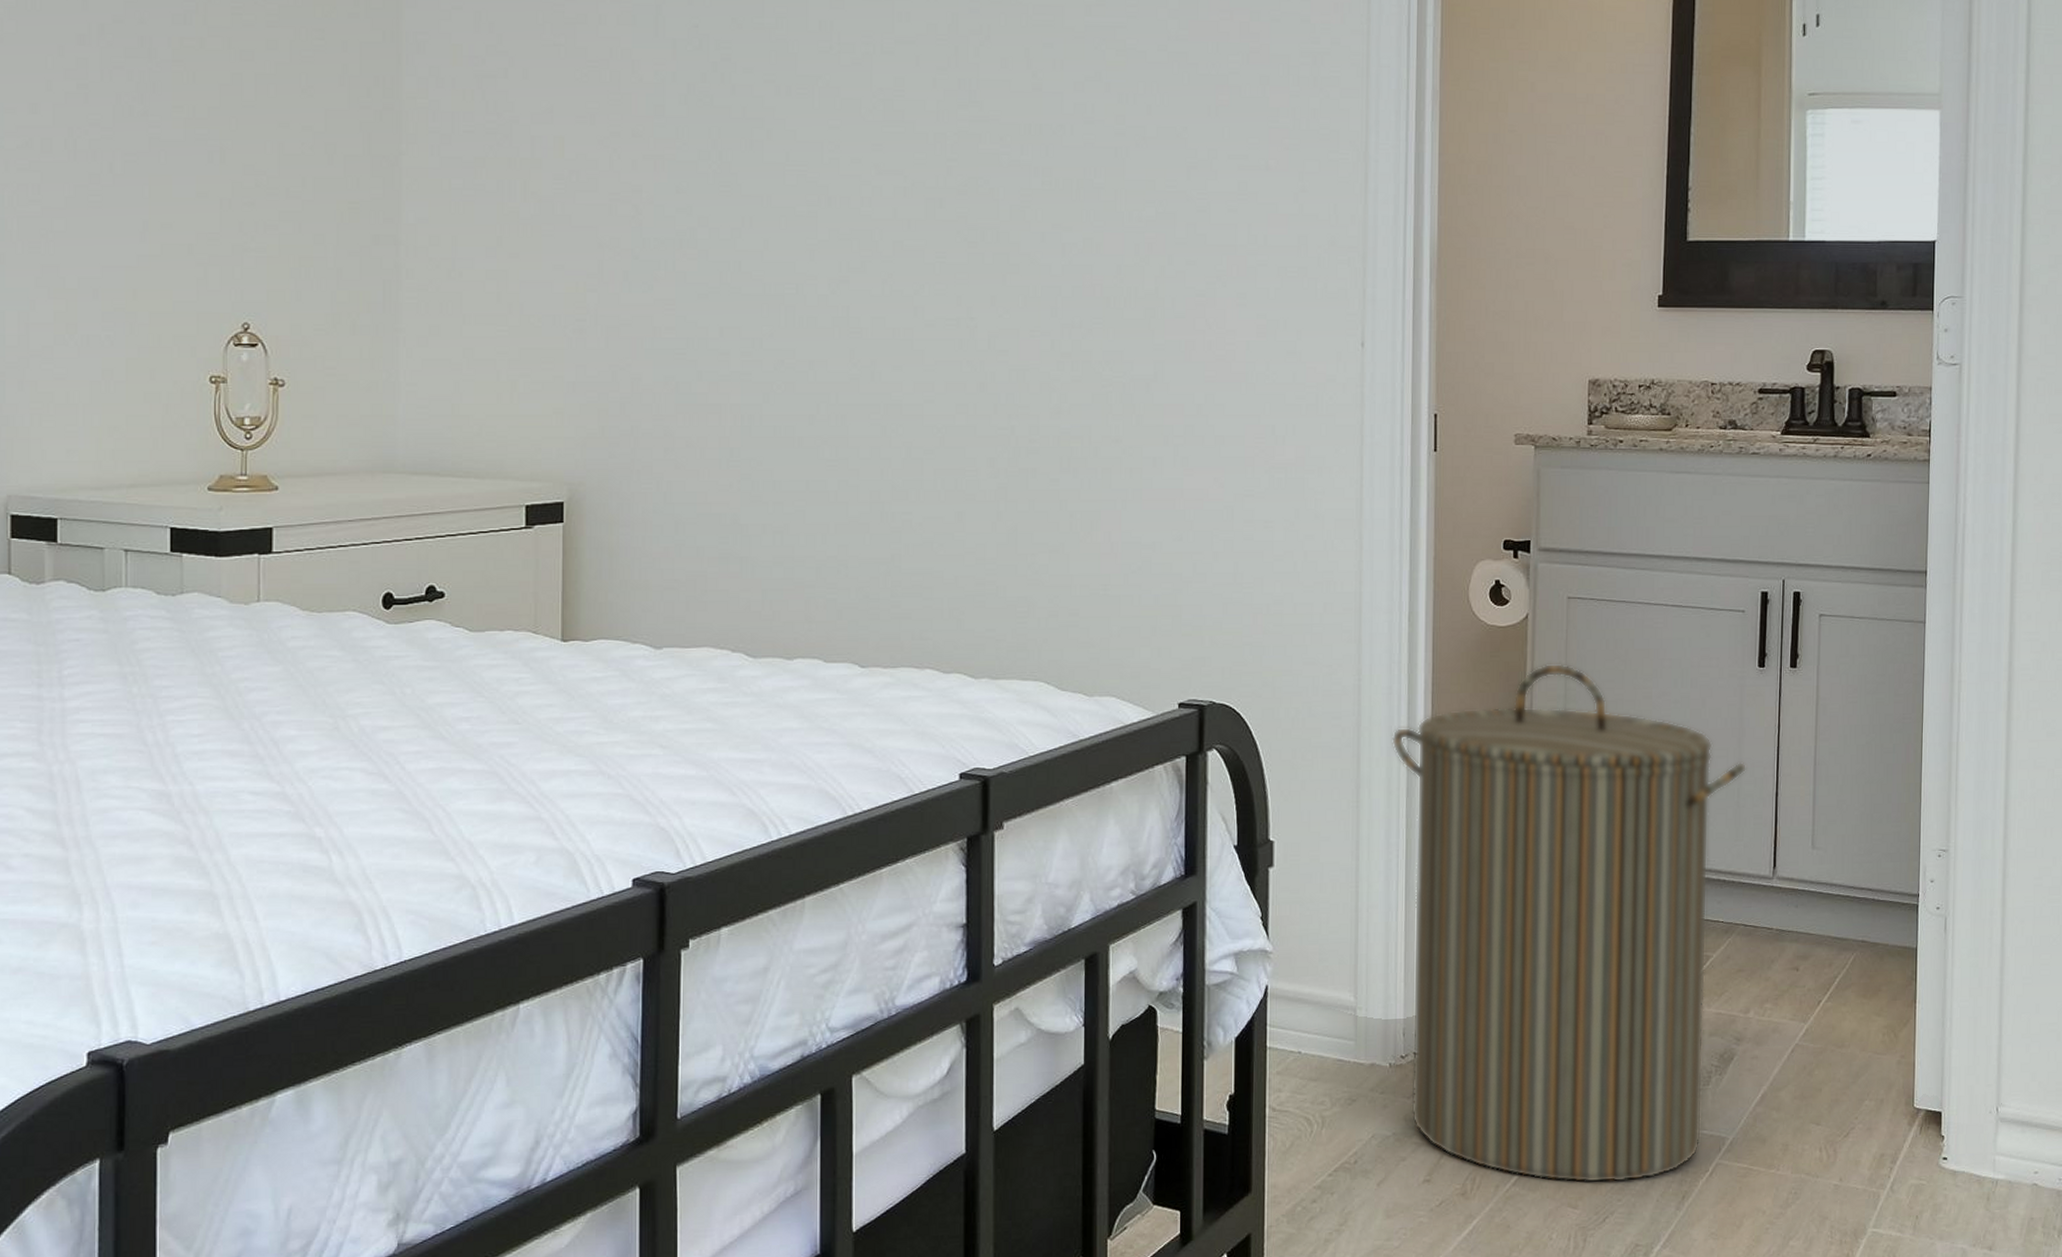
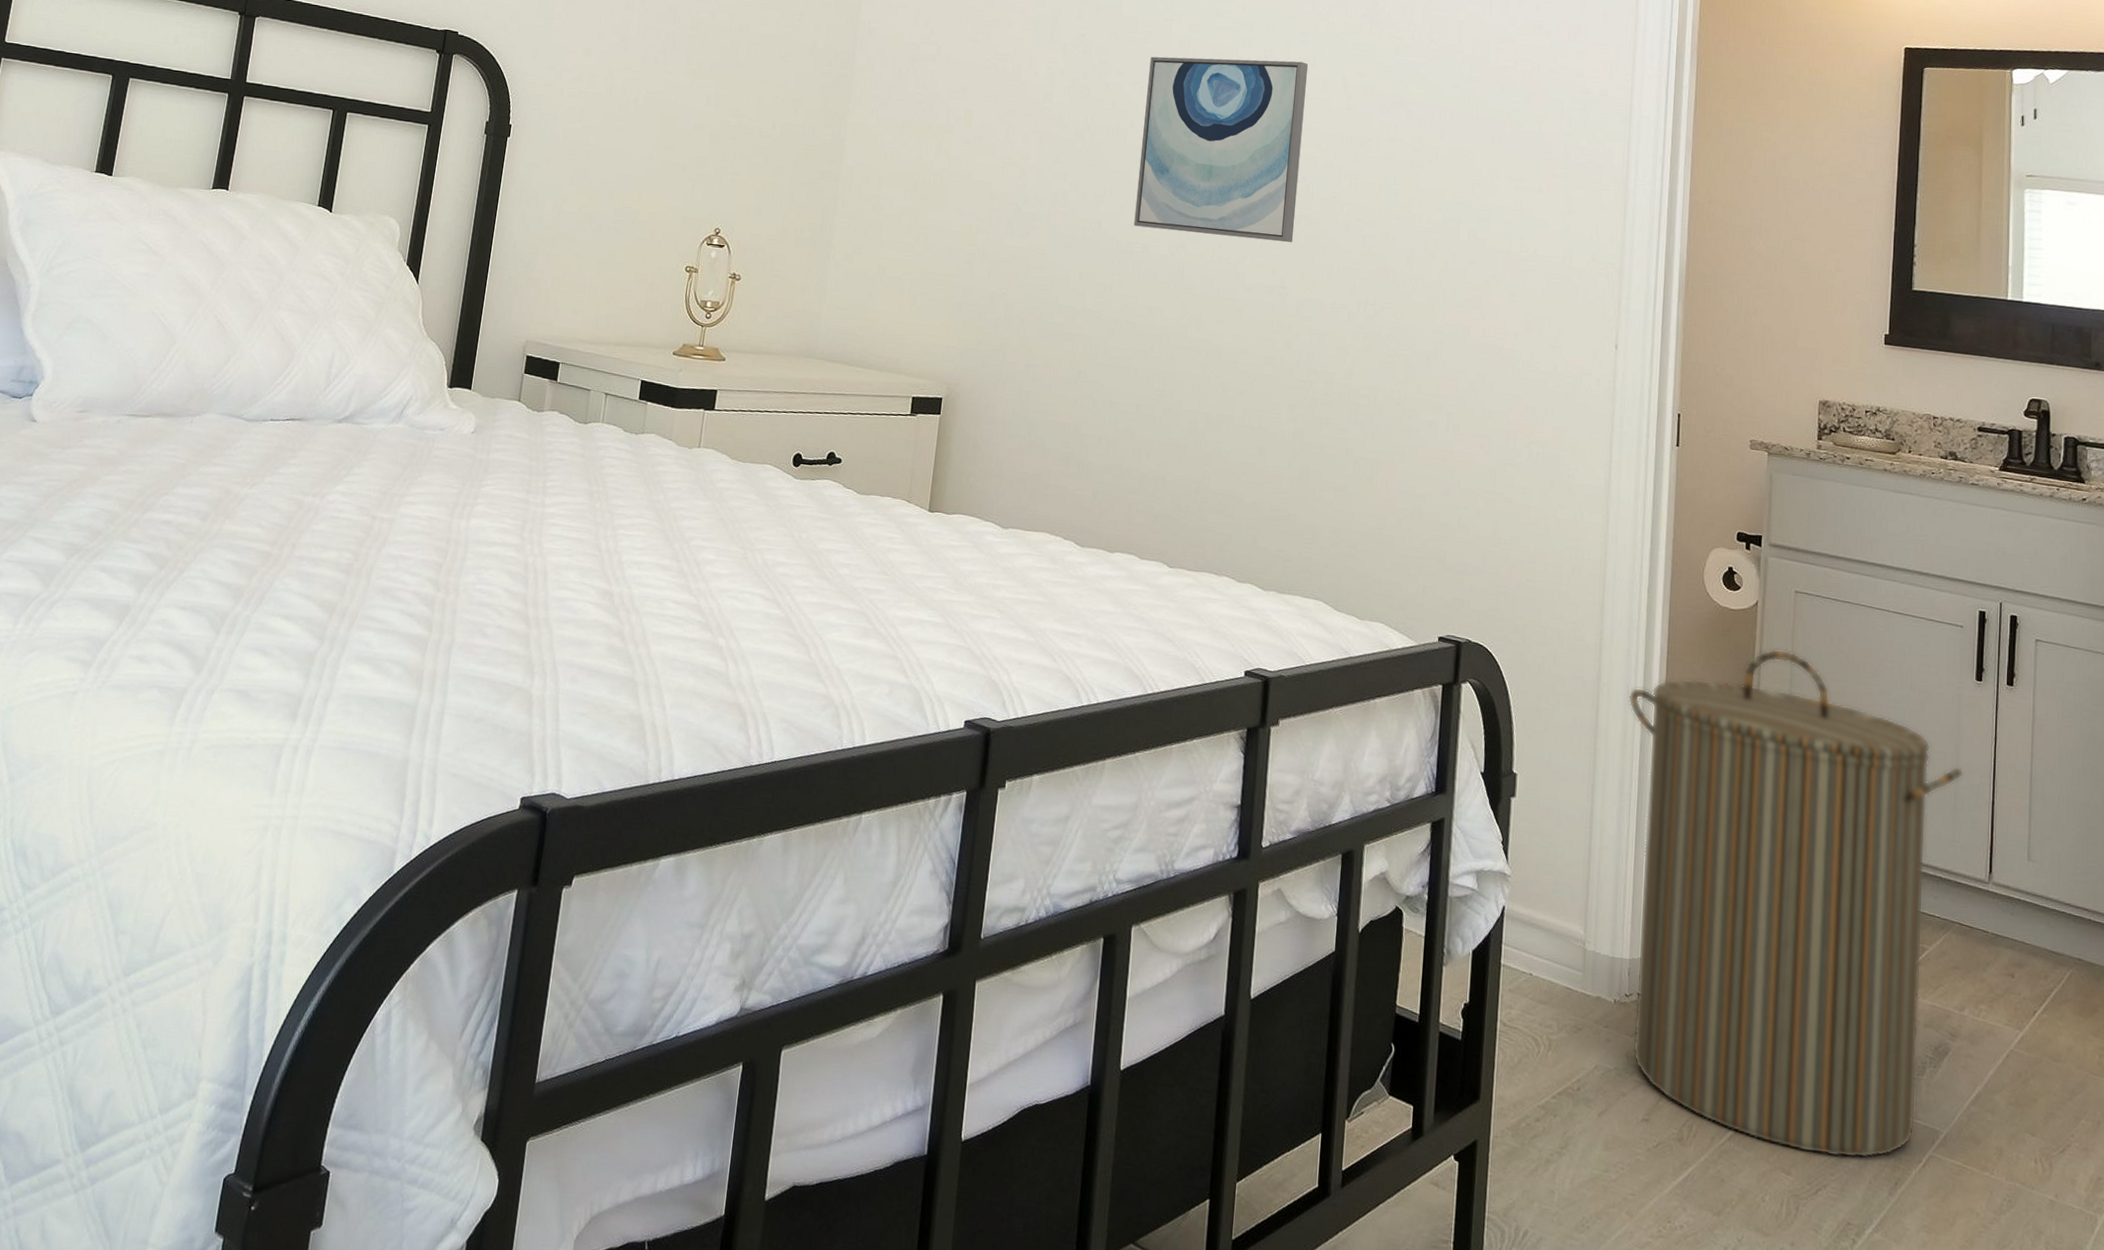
wall art: none [782,35,982,263] -> present [1134,56,1309,243]

